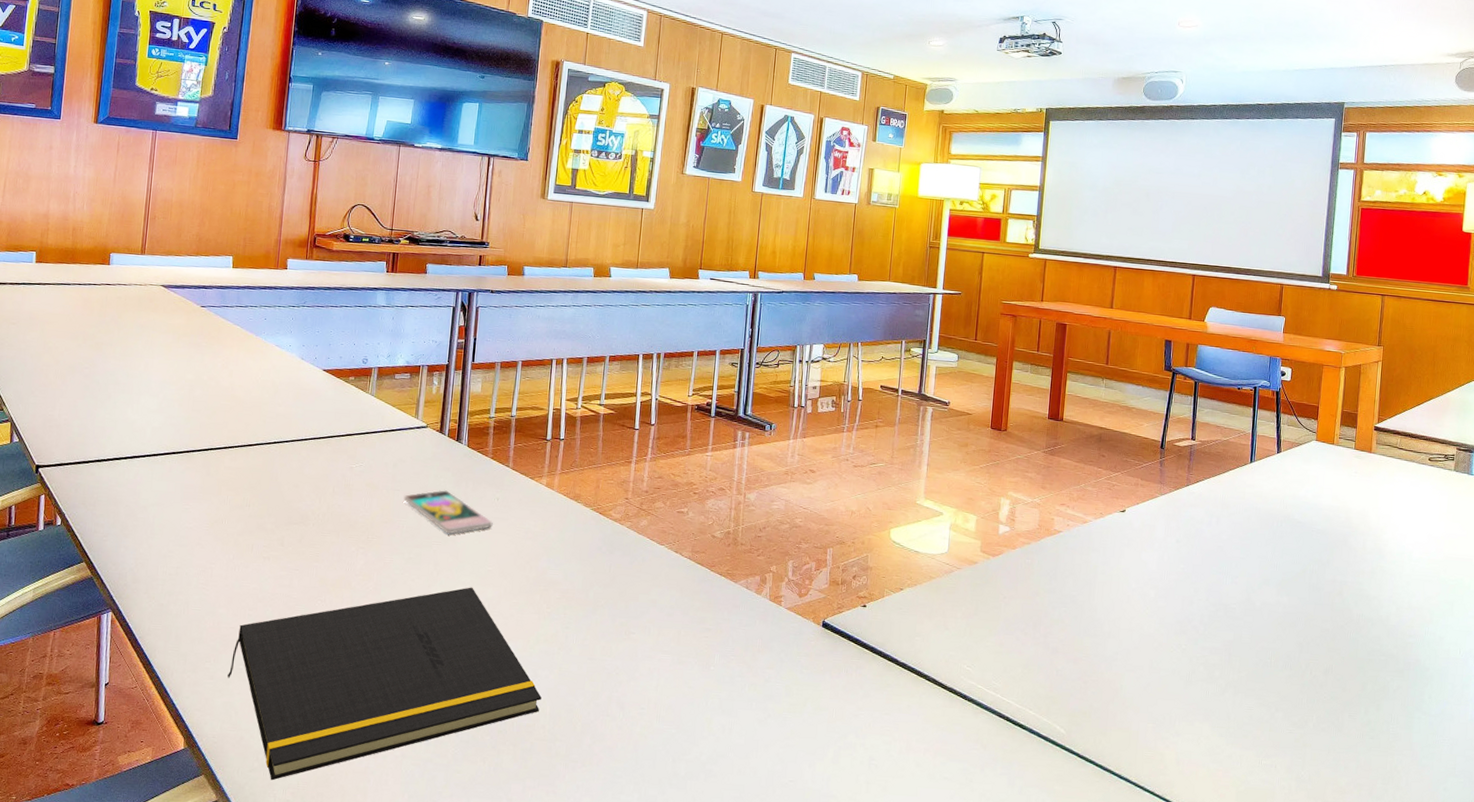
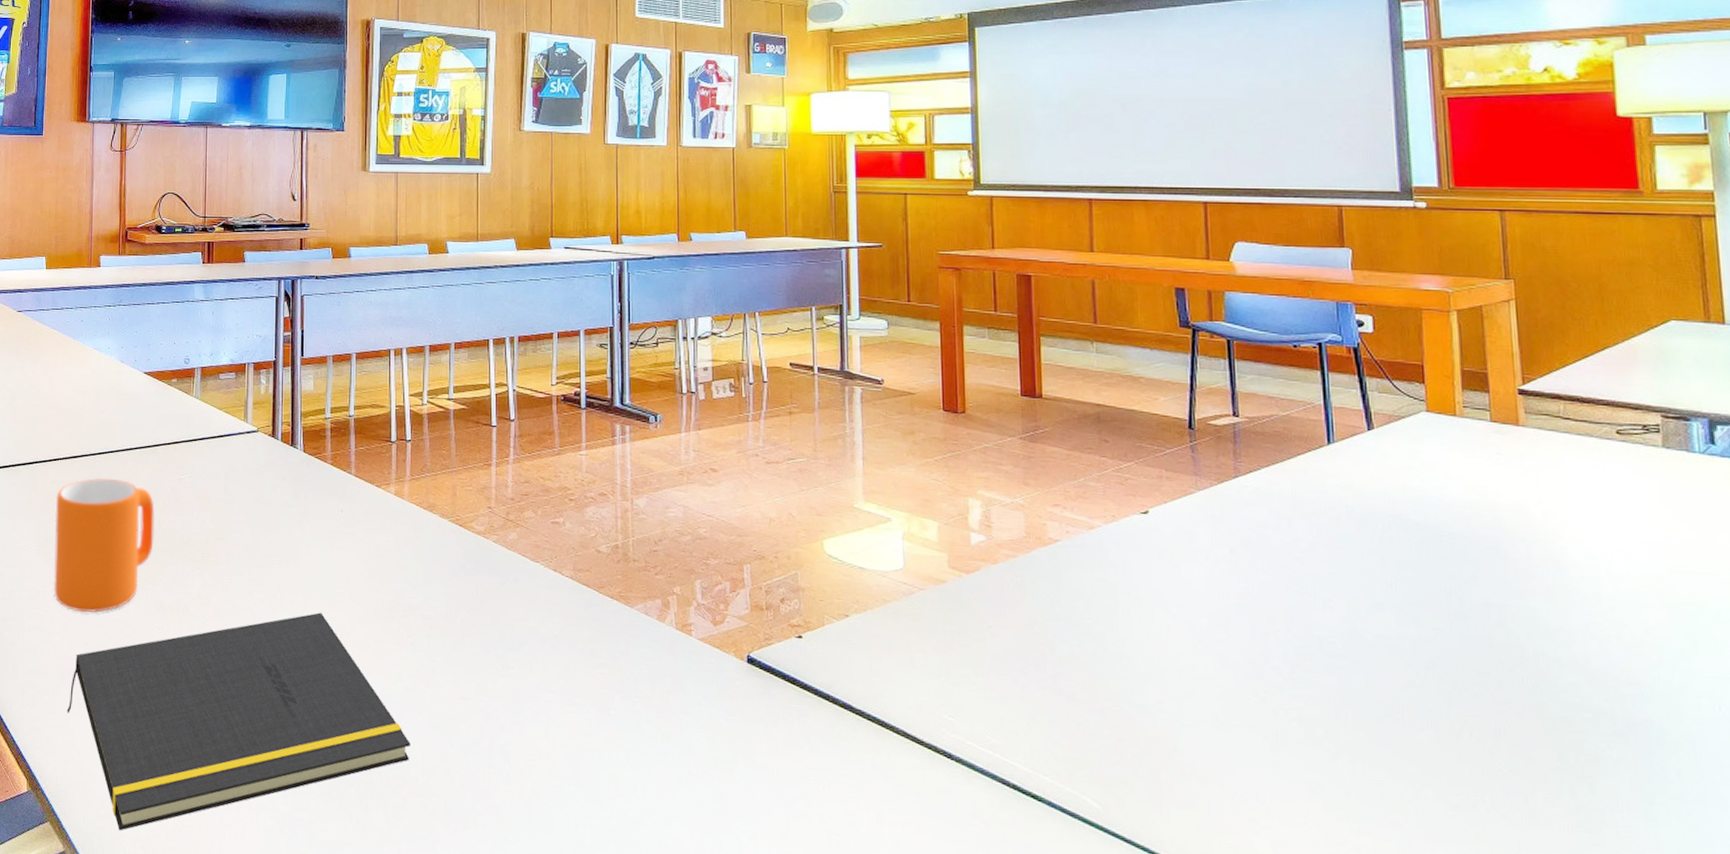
mug: none [221,464,325,588] -> present [54,477,155,614]
smartphone: present [403,490,493,534] -> none [238,501,338,552]

